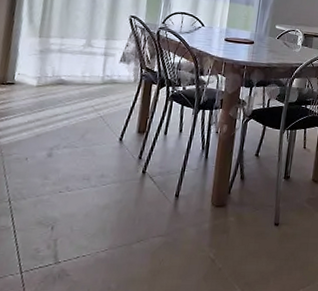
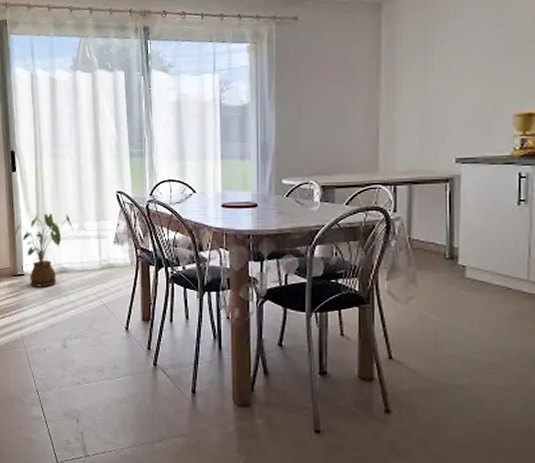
house plant: none [10,26,80,98] -> present [14,213,74,288]

